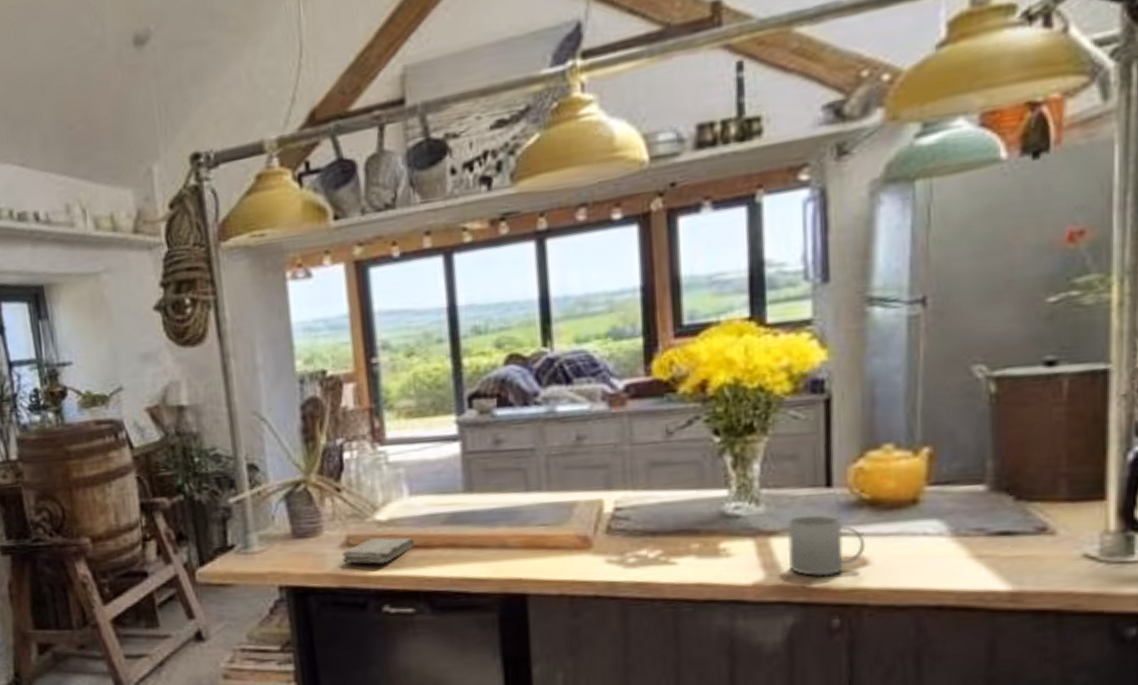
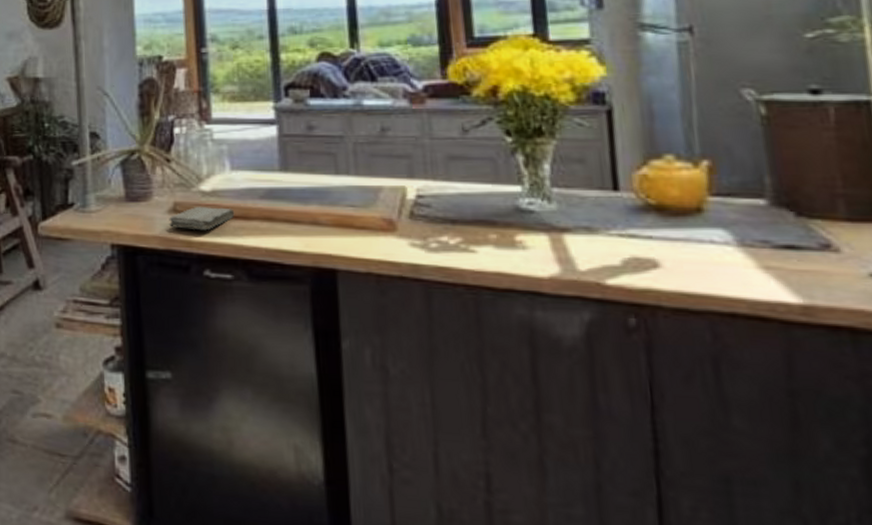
mug: present [787,514,866,577] -> none [579,215,656,276]

